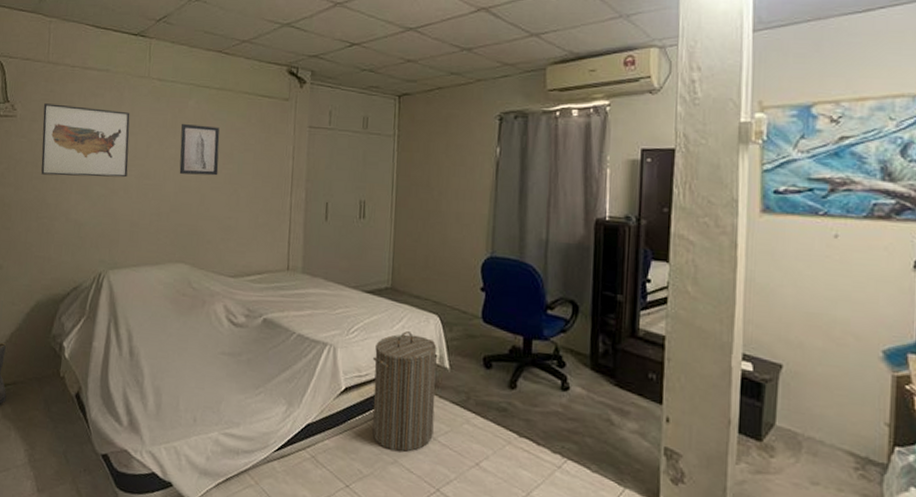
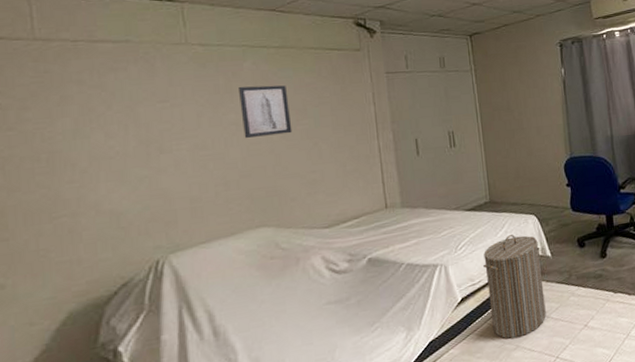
wall art: present [41,103,130,178] -> none [37,83,176,169]

